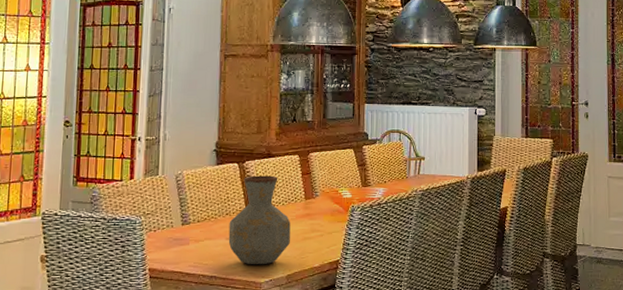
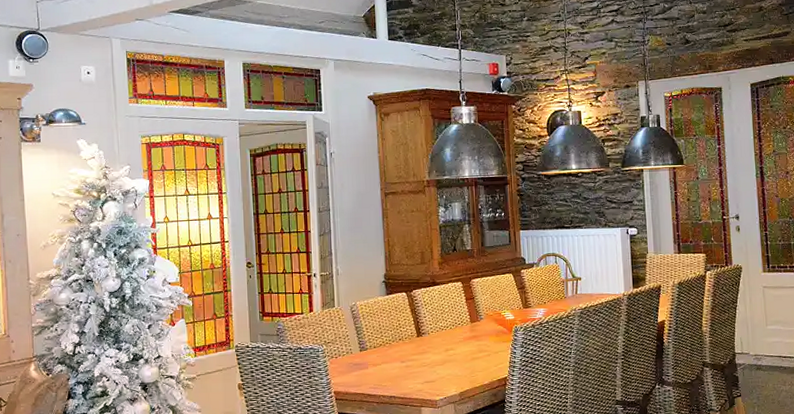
vase: present [228,175,291,265] -> none [402,302,460,385]

